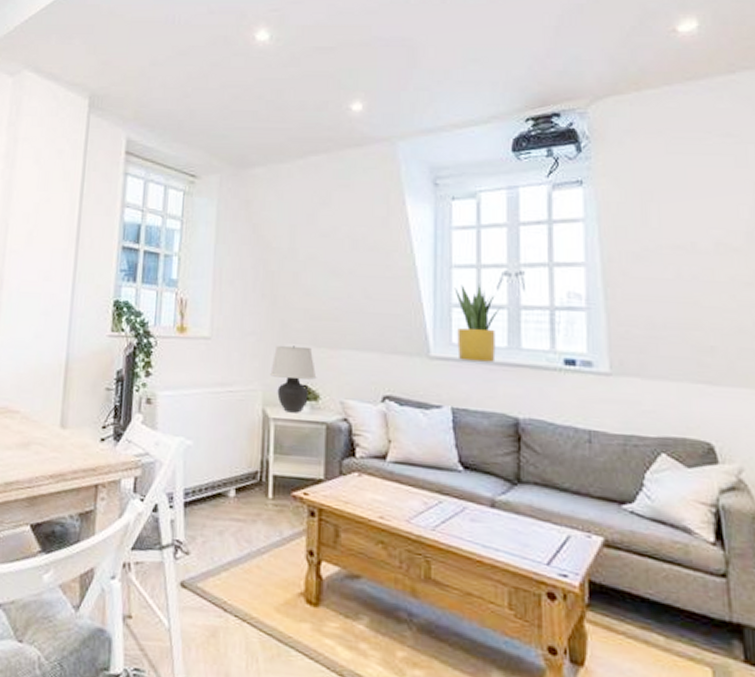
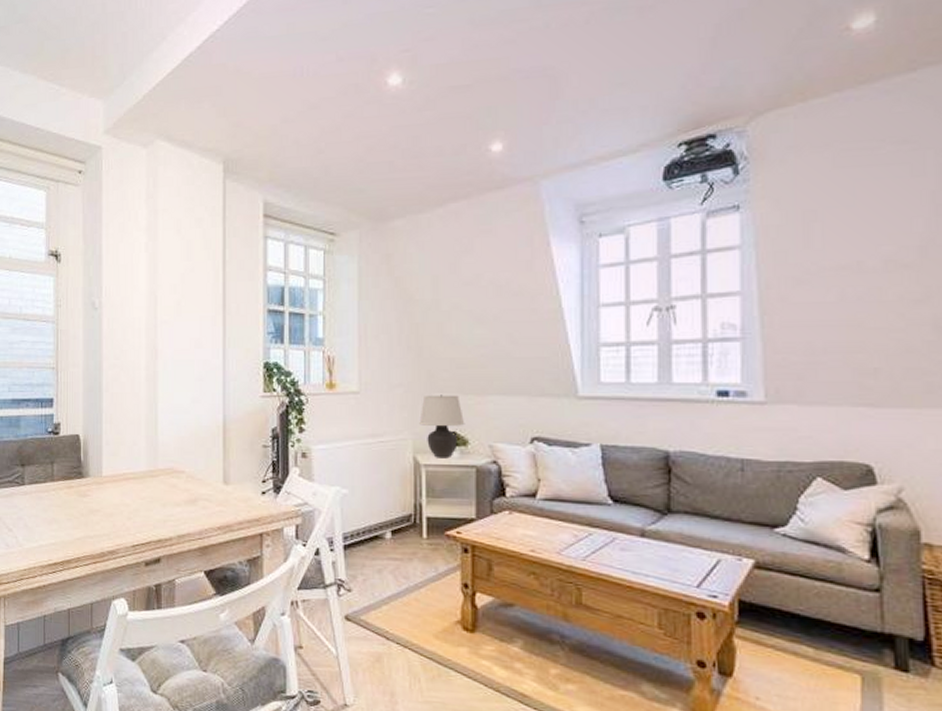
planter: present [454,284,502,362] -> none [602,322,652,398]

